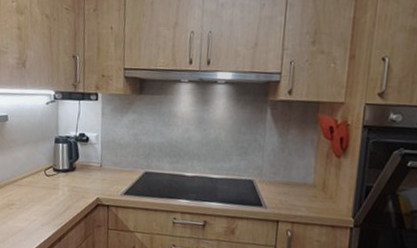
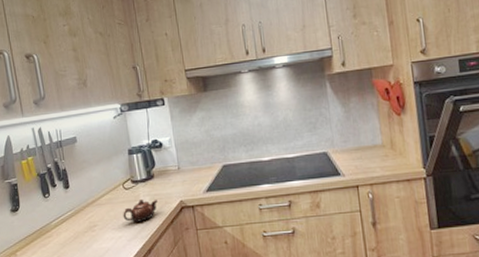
teapot: none [40,189,75,211] -> present [123,199,157,222]

